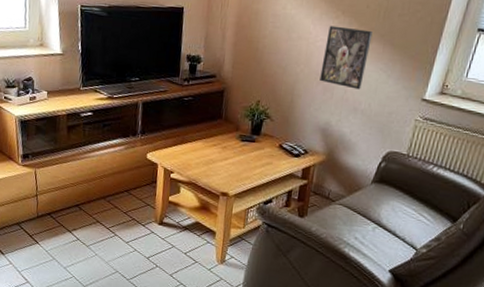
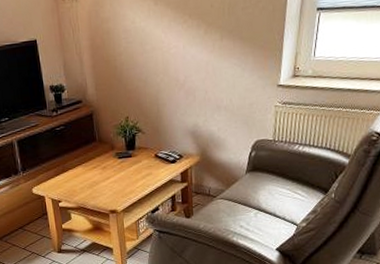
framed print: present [320,25,373,90] -> none [179,28,222,88]

